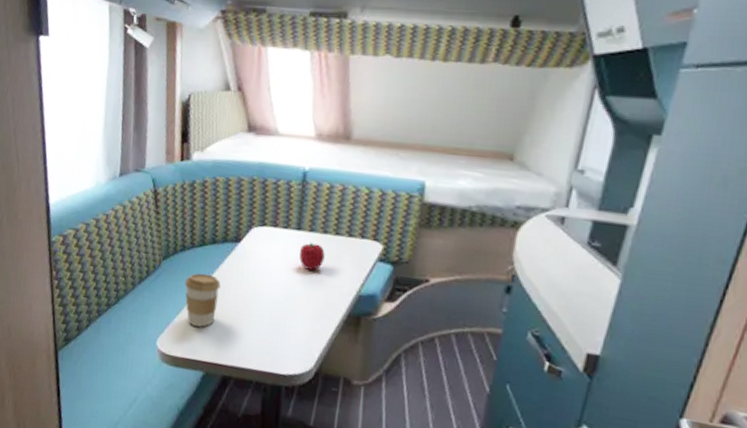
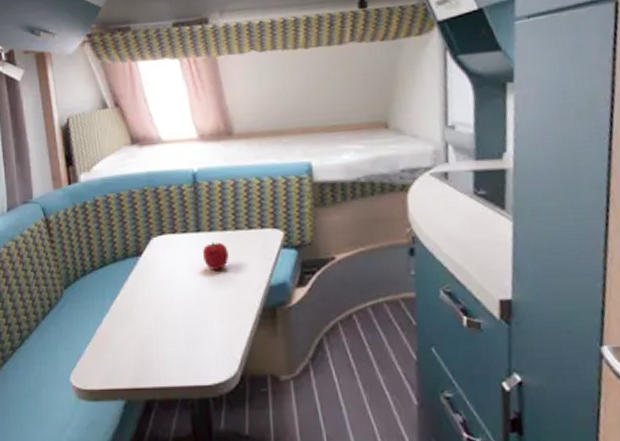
coffee cup: present [184,273,221,327] -> none [90,295,128,352]

